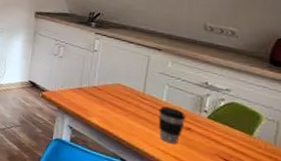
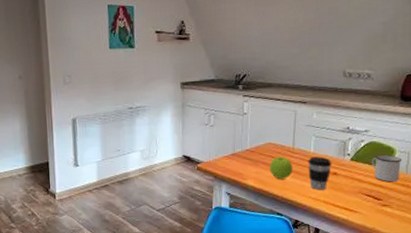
apple: none [116,99,142,124] -> present [269,157,293,179]
mug: none [232,117,270,152] -> present [371,154,402,182]

